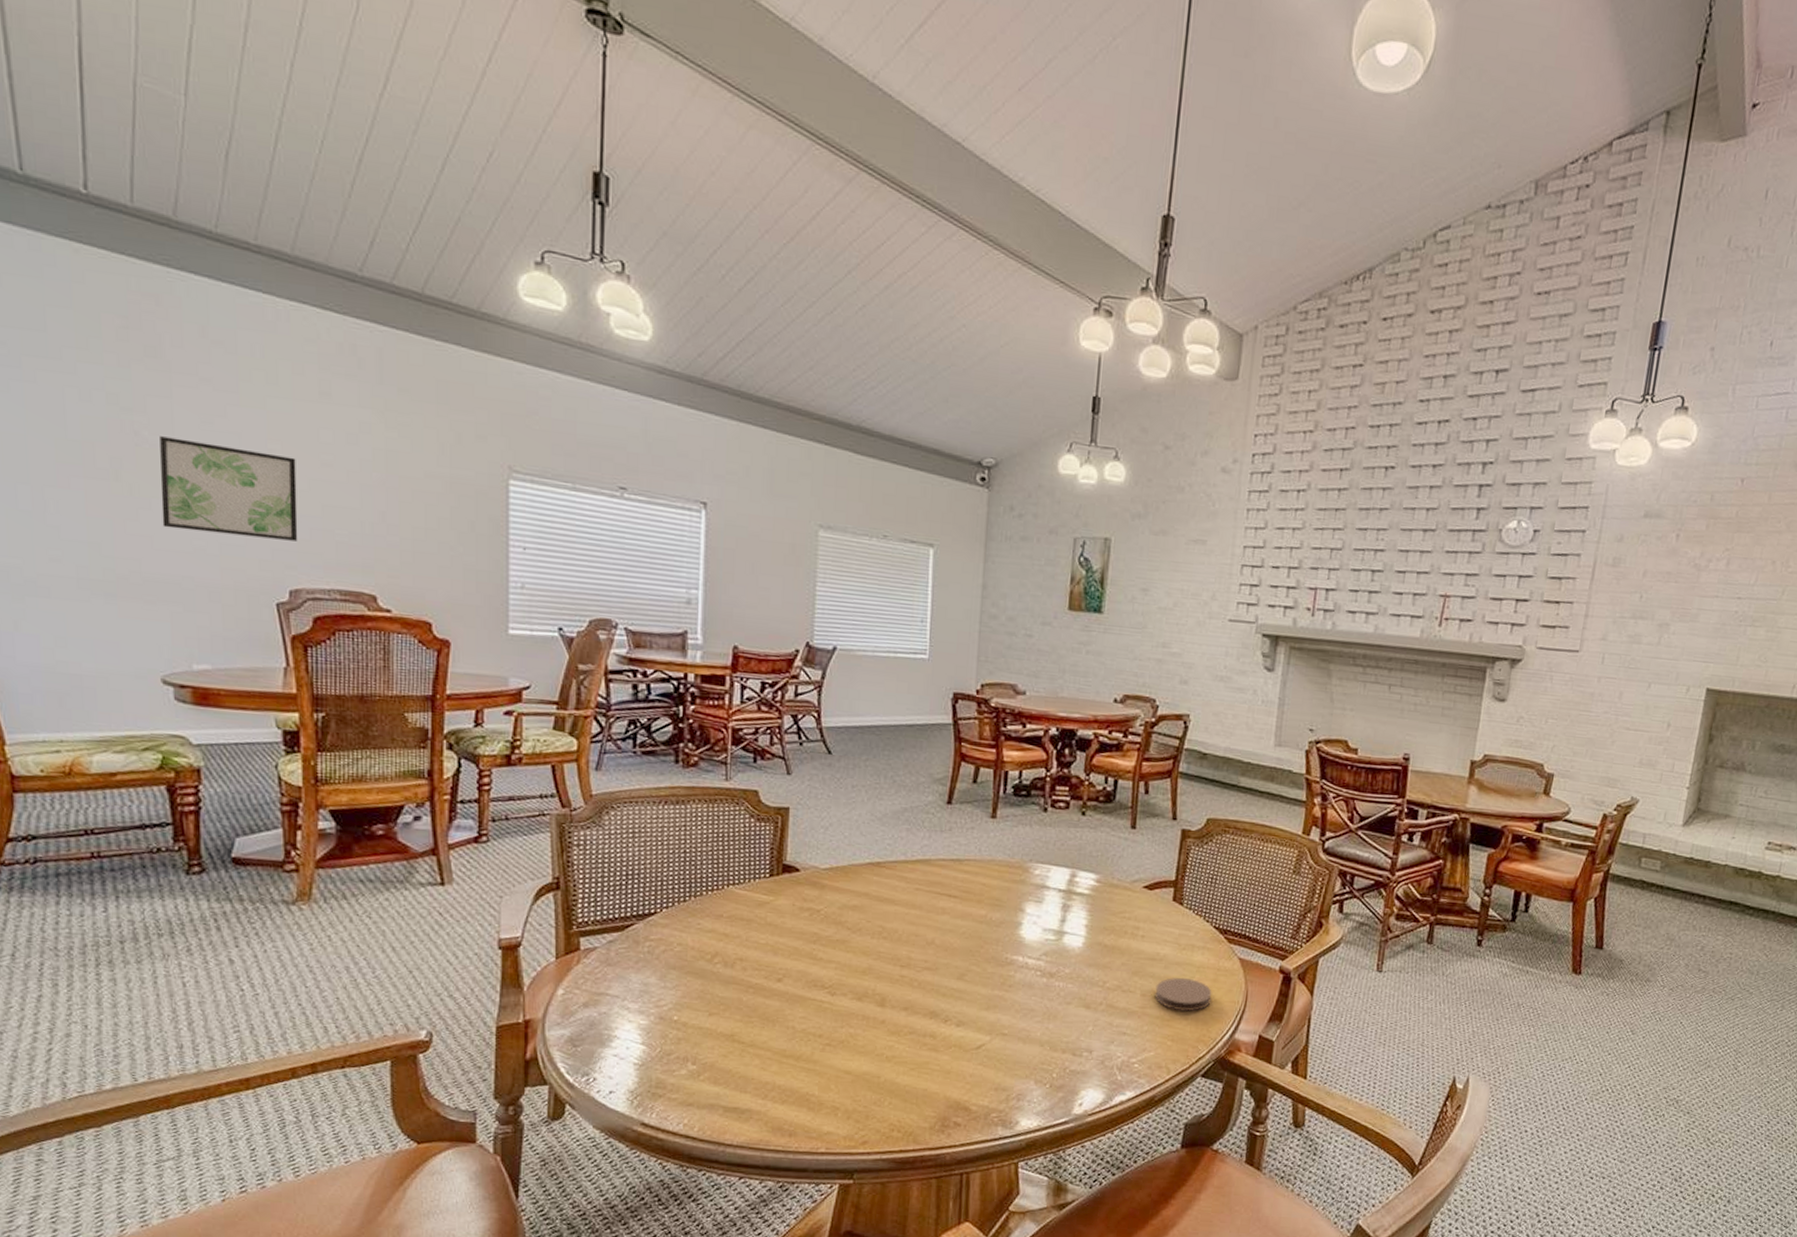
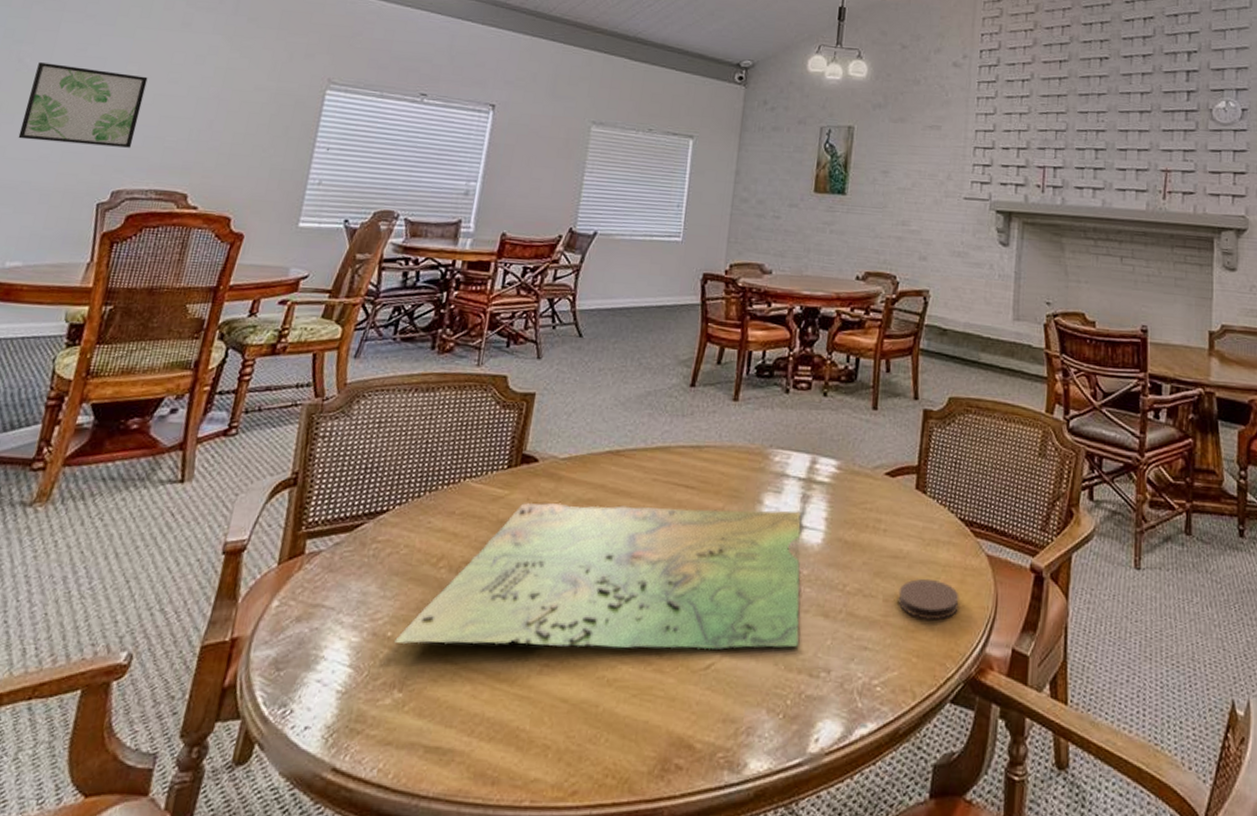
board game: none [681,907,1063,1034] -> present [394,502,801,650]

